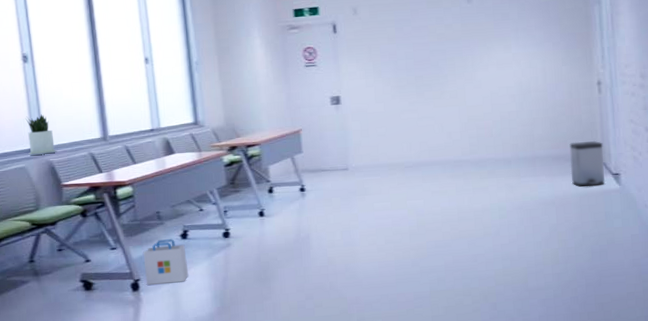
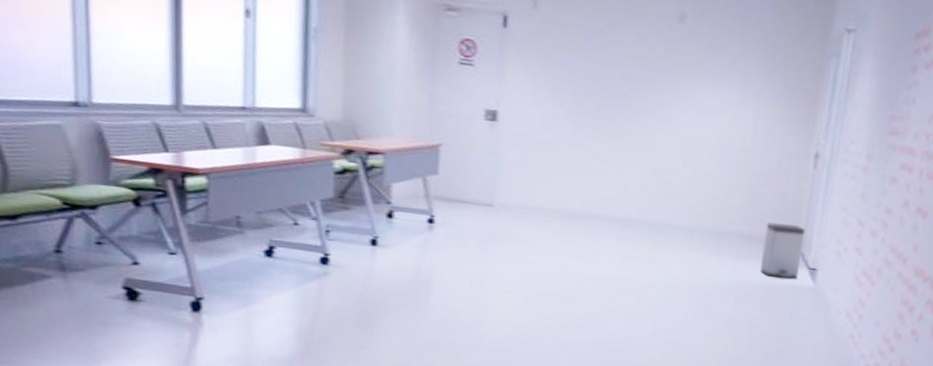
planter: present [25,114,57,156] -> none [66,56,109,115]
shopping bag: present [143,239,189,286] -> none [211,252,269,311]

